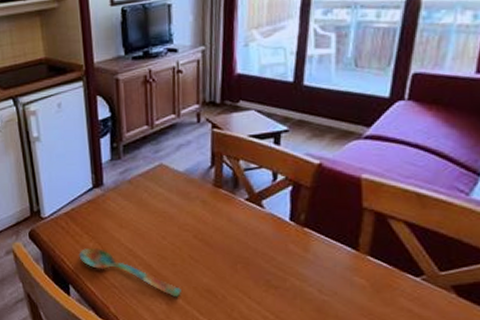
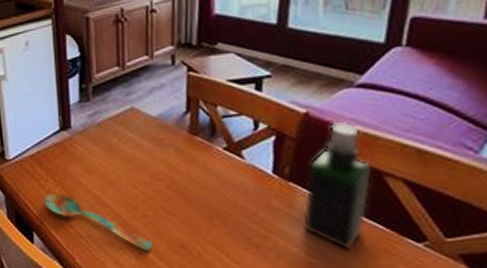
spray bottle: none [317,170,378,288] -> present [303,121,372,251]

